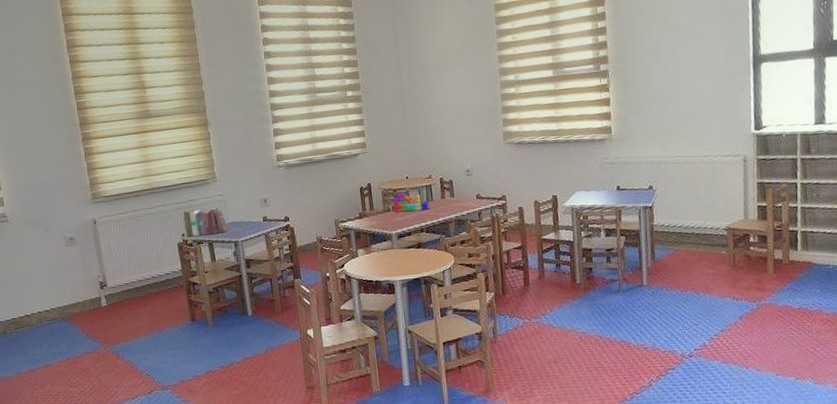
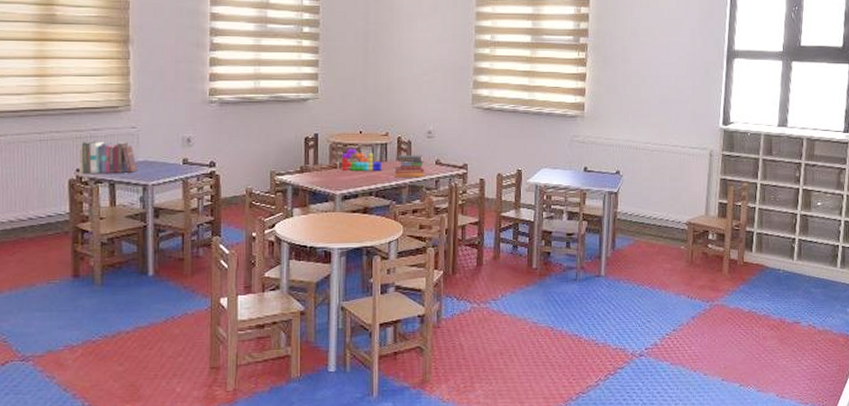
books: none [438,192,468,214] -> present [392,155,425,178]

